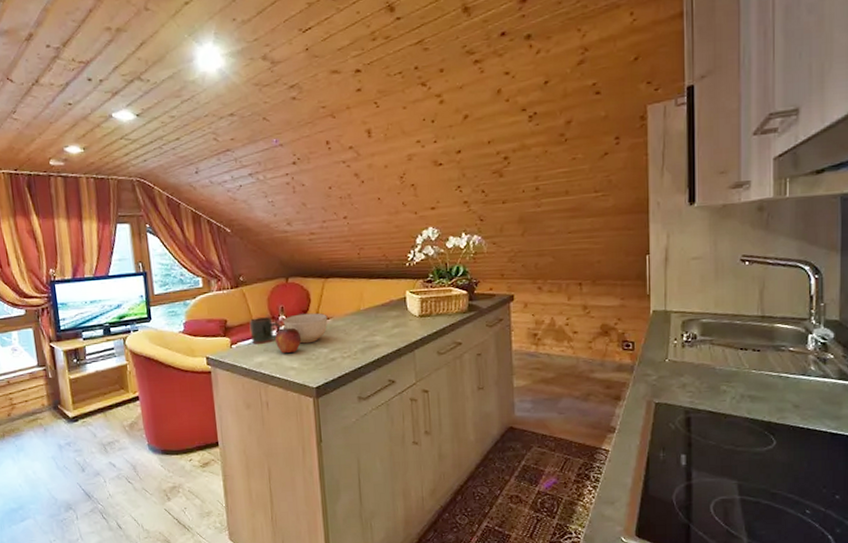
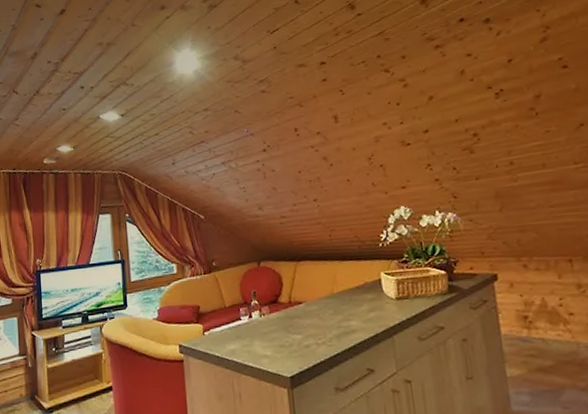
mug: present [249,317,281,344] -> none [222,302,254,331]
fruit: present [275,327,302,354] -> none [247,312,275,341]
bowl: present [283,312,328,344] -> none [255,297,301,330]

